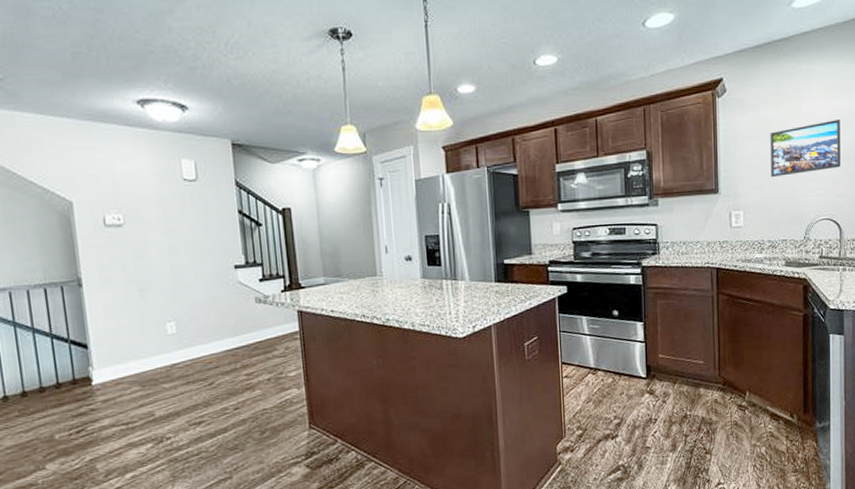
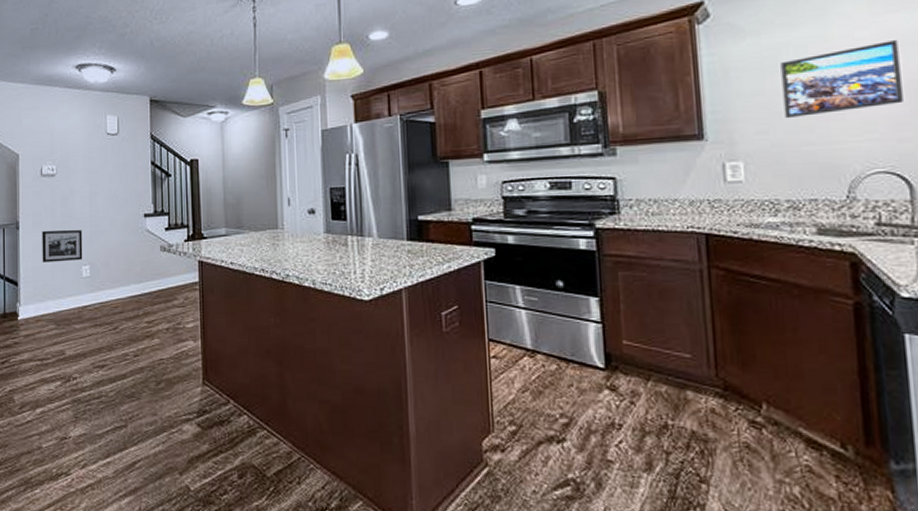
picture frame: none [112,285,166,322] -> present [42,230,83,263]

